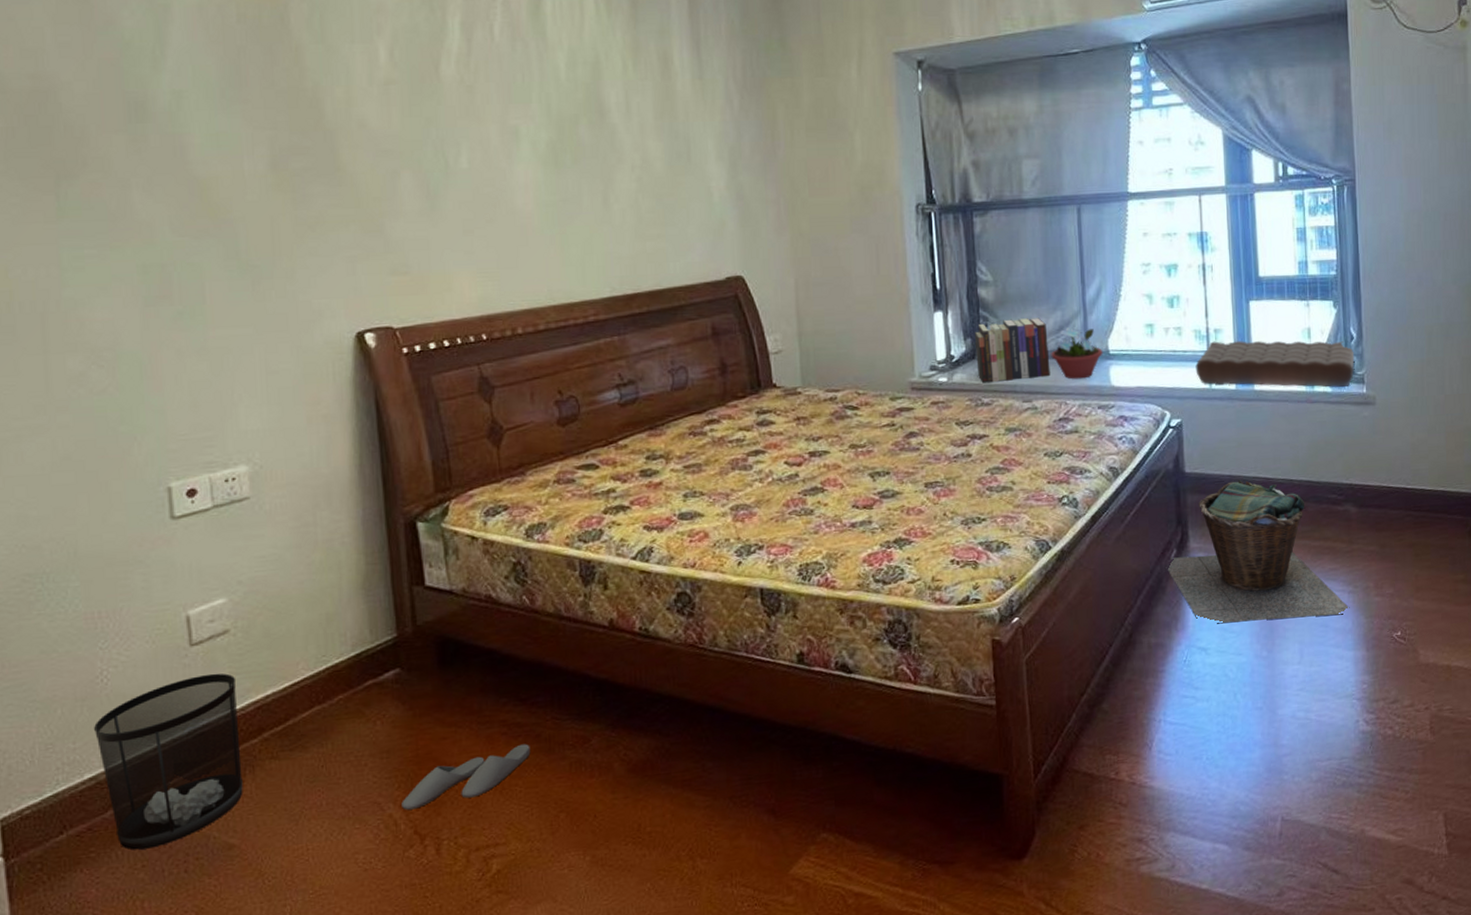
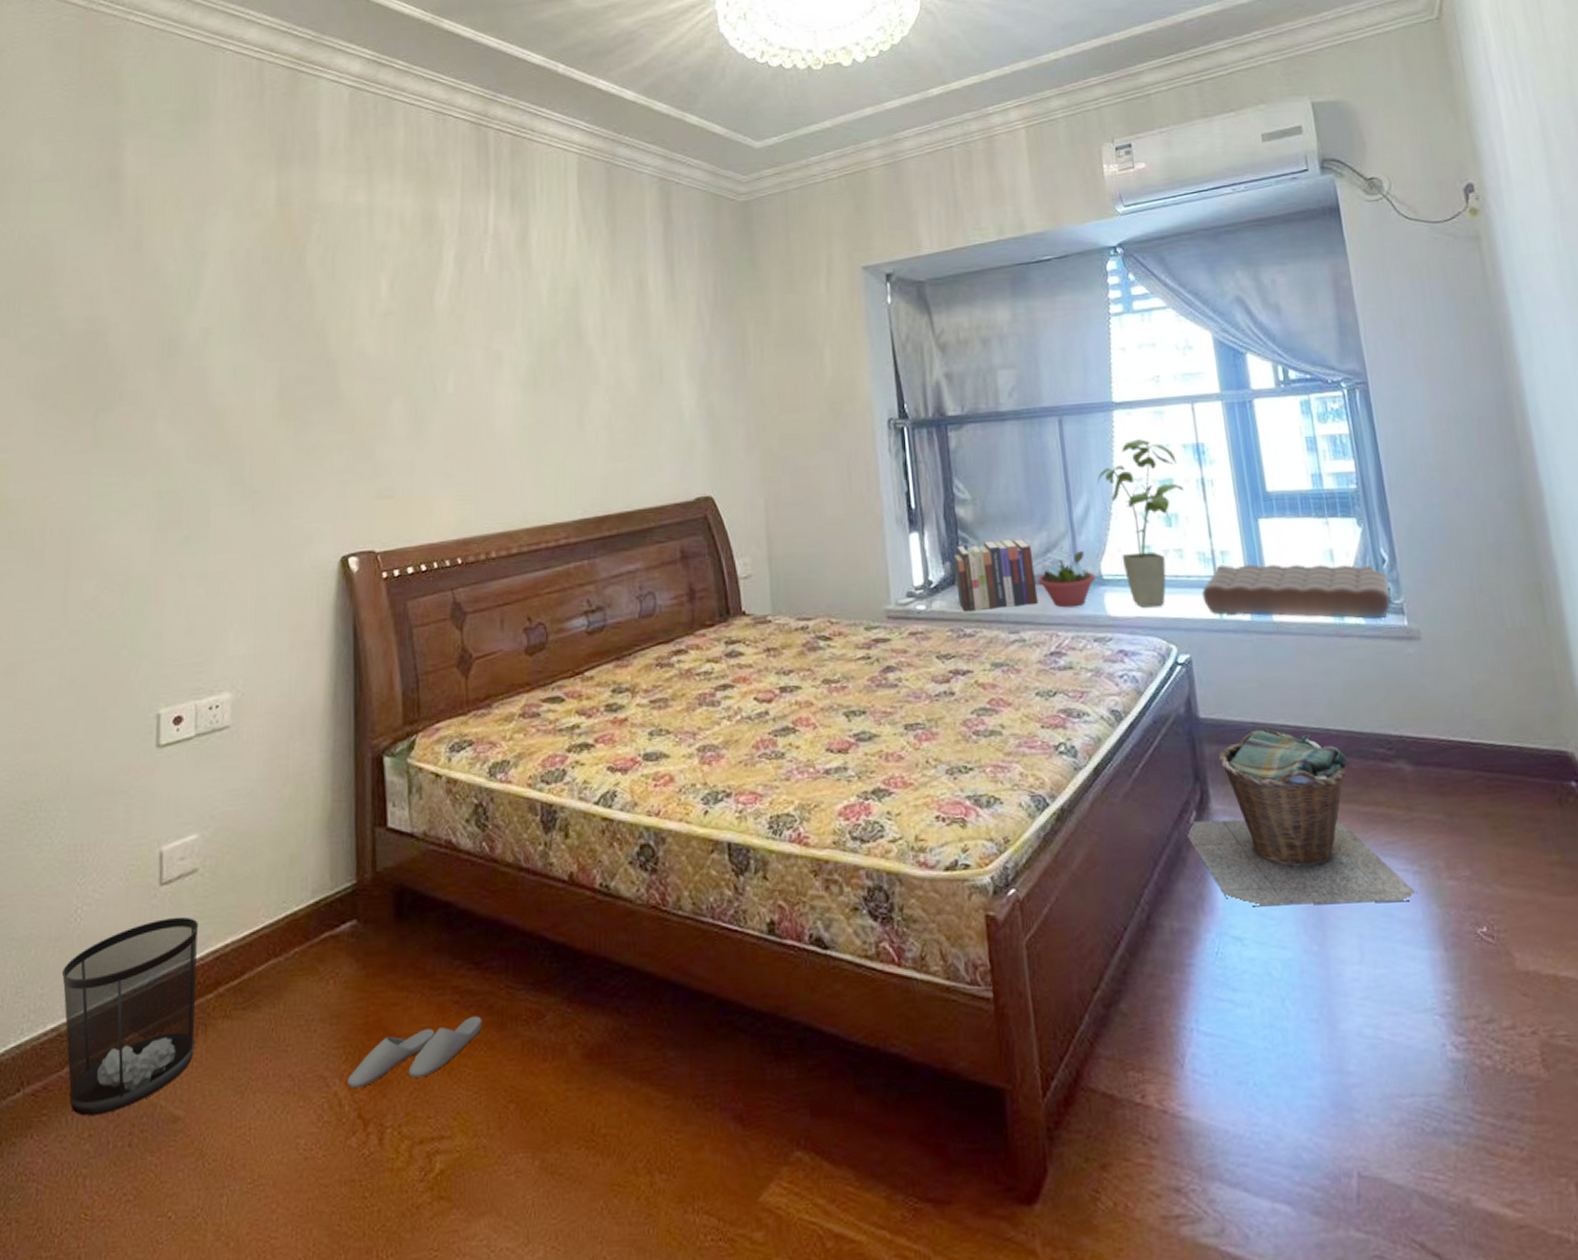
house plant: none [1109,227,1186,379] -> present [1097,439,1184,608]

